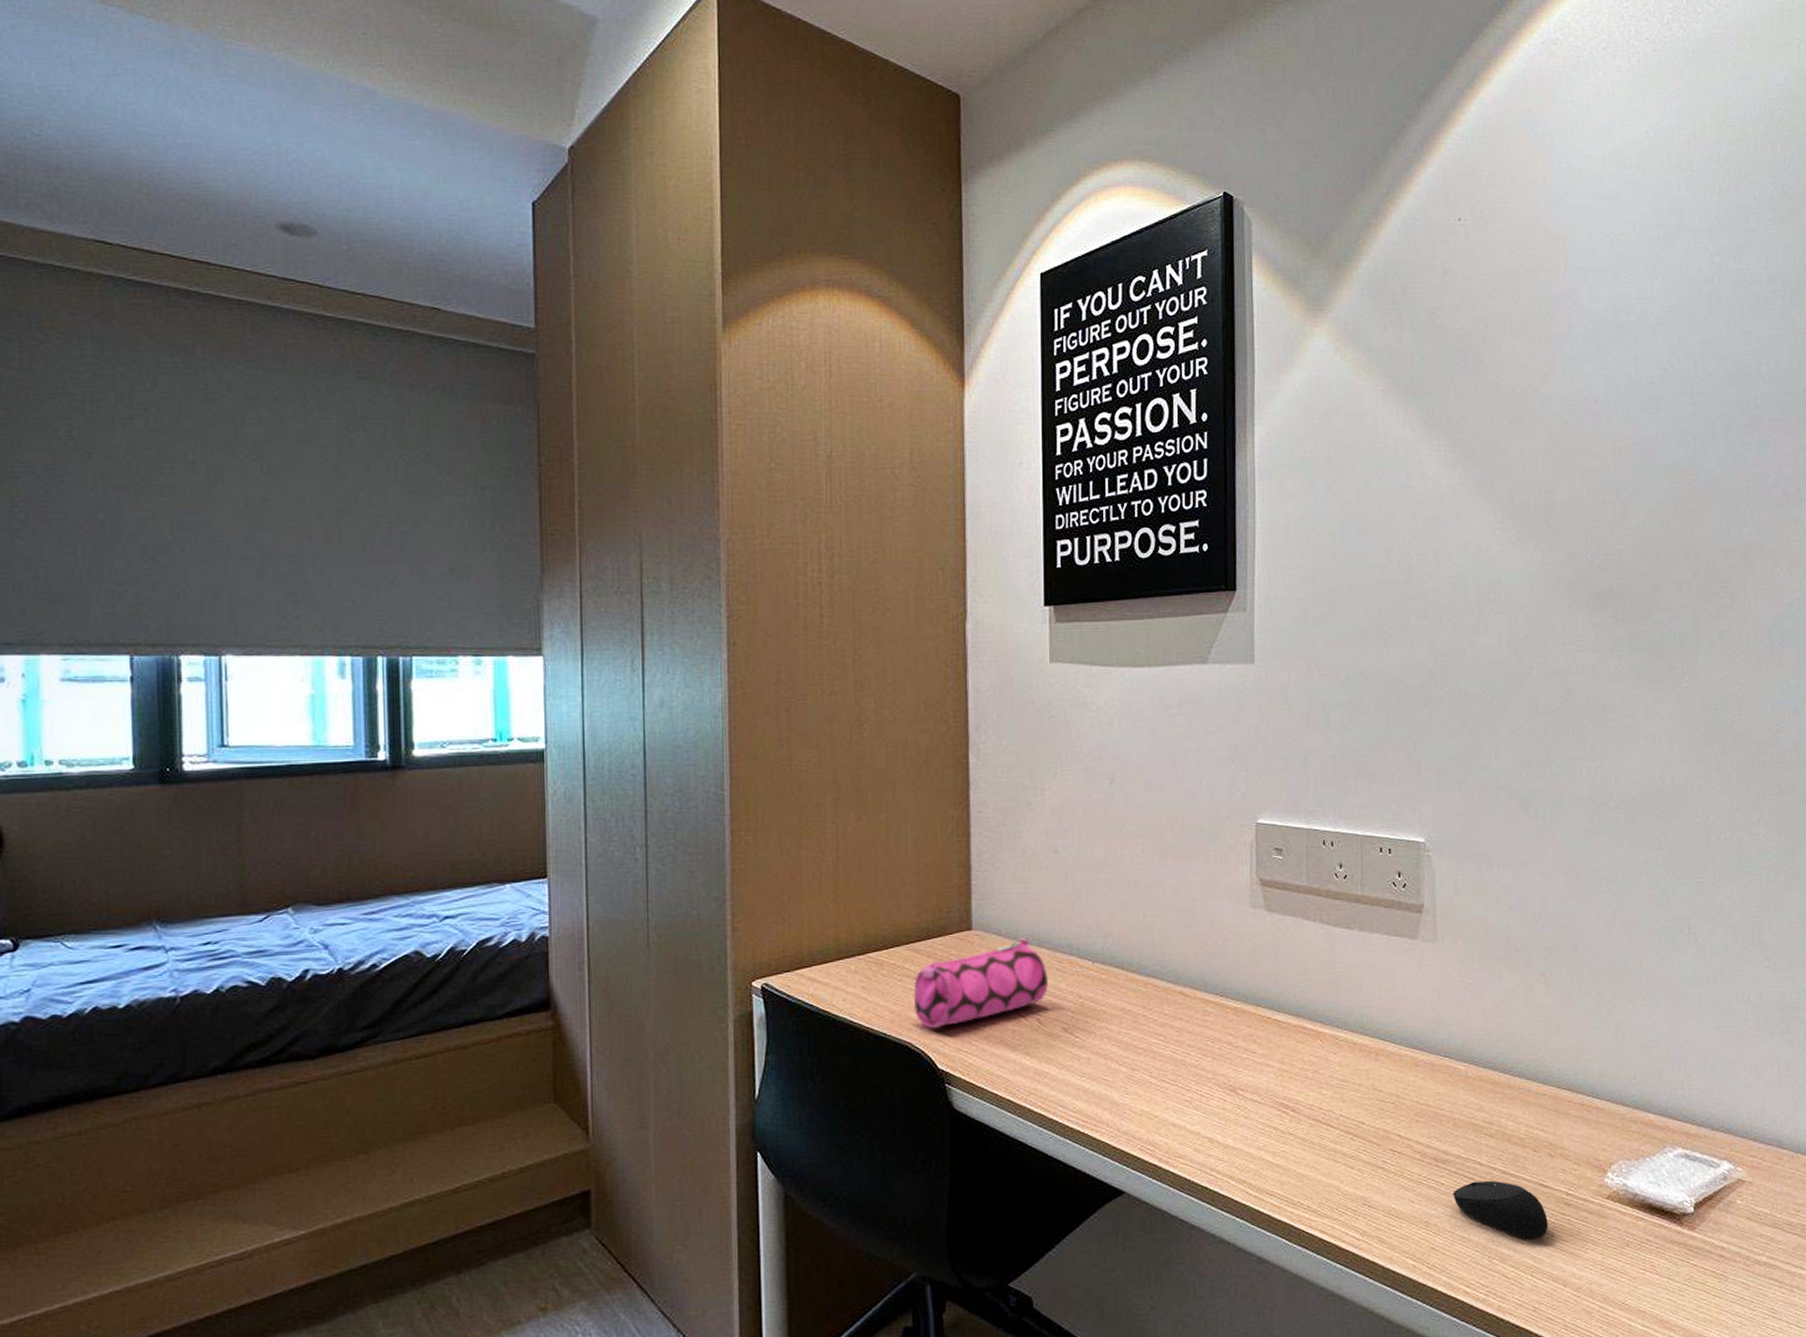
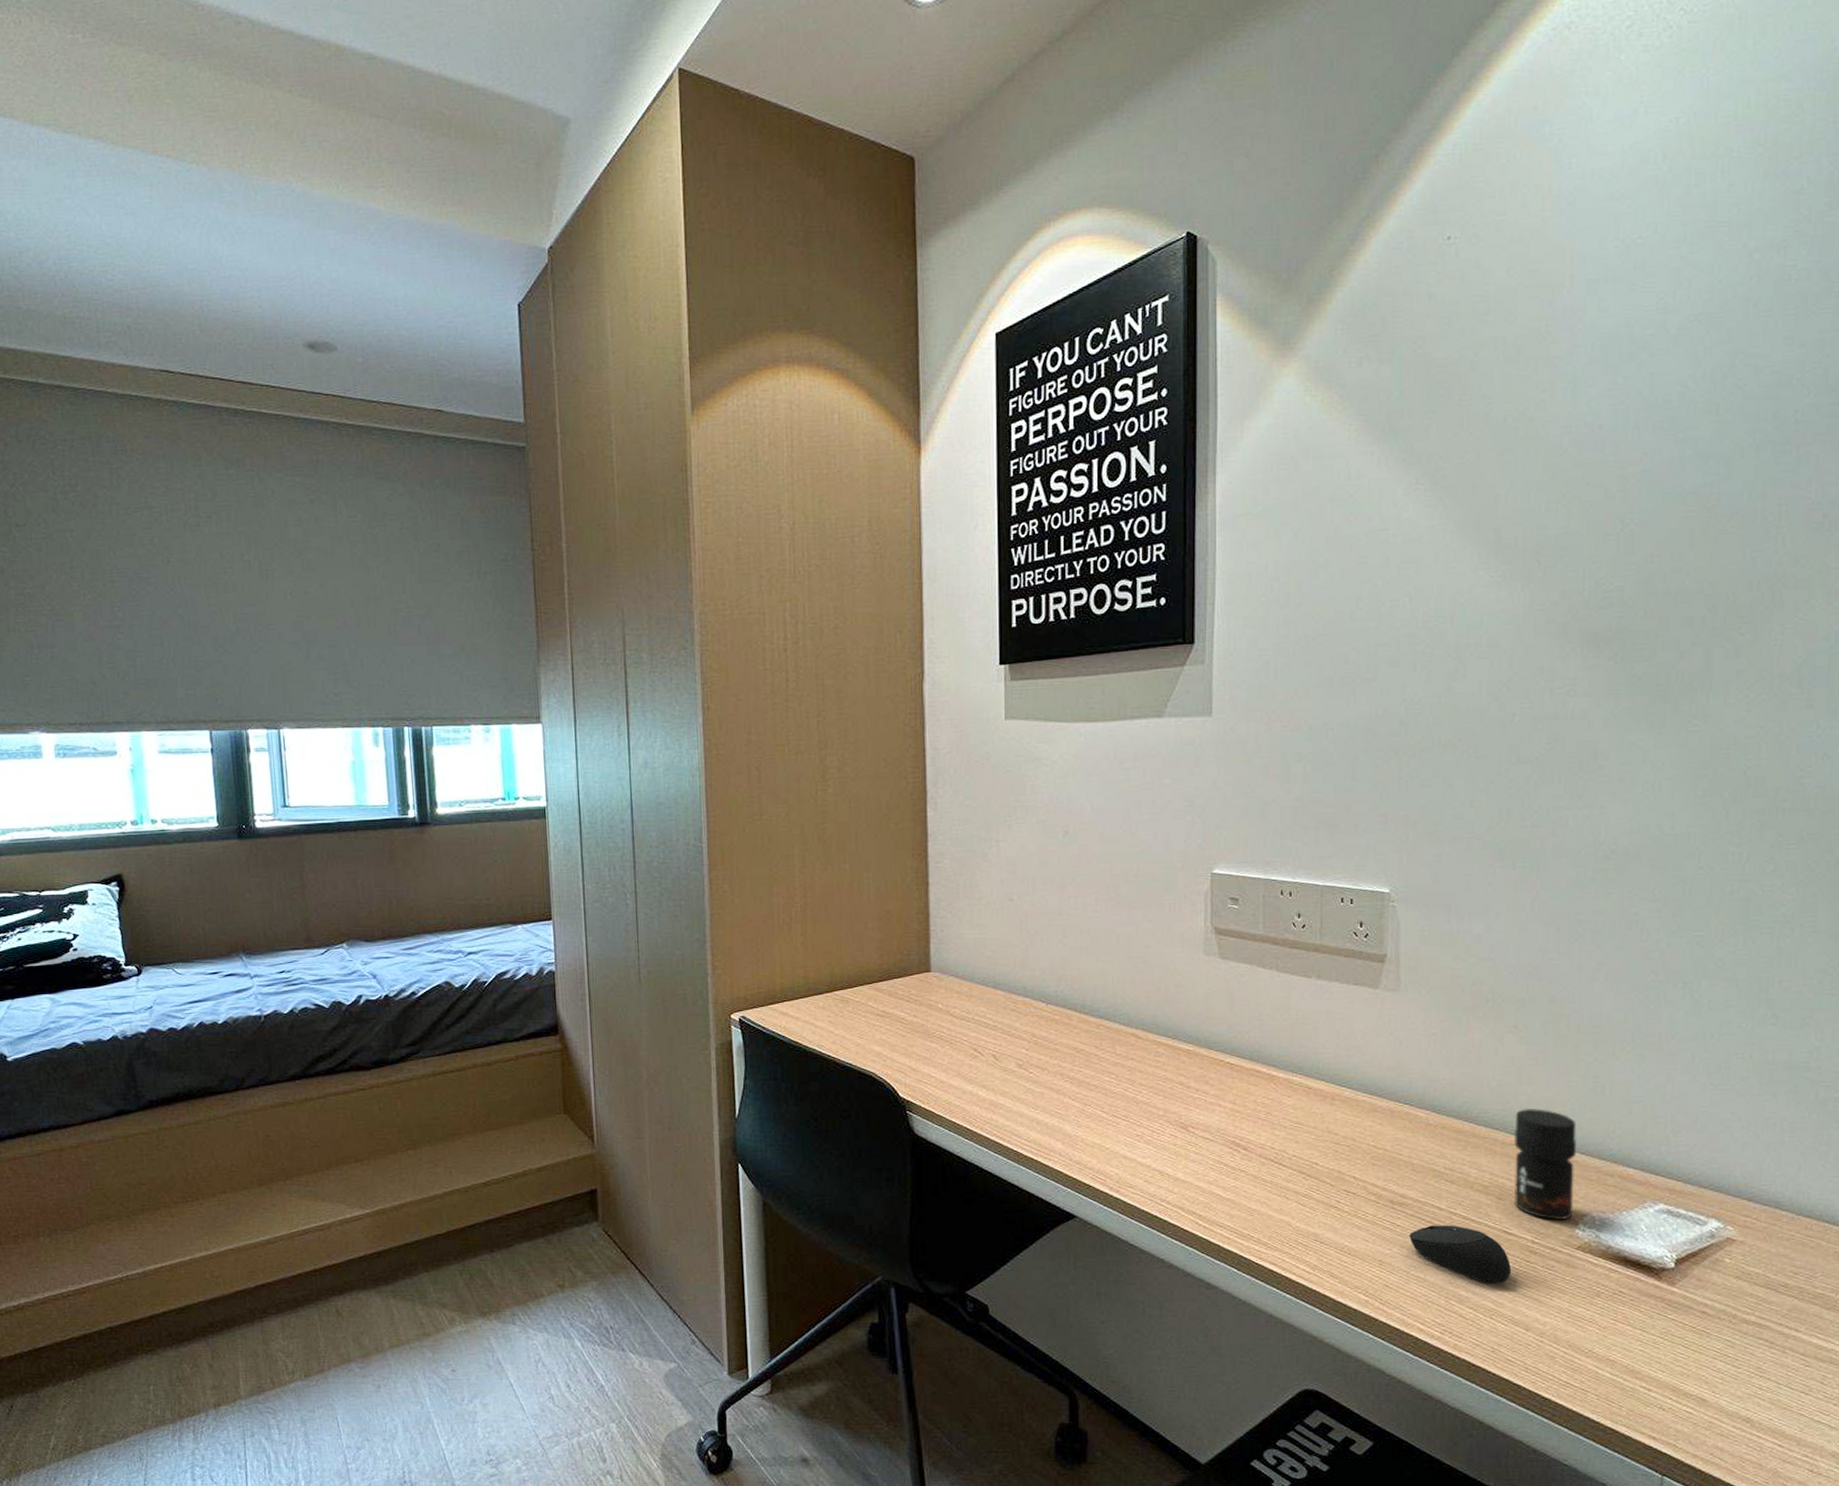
pencil case: present [914,938,1048,1029] -> none [877,980,1003,1061]
jar: none [1546,1057,1602,1170] -> present [1514,1109,1577,1220]

